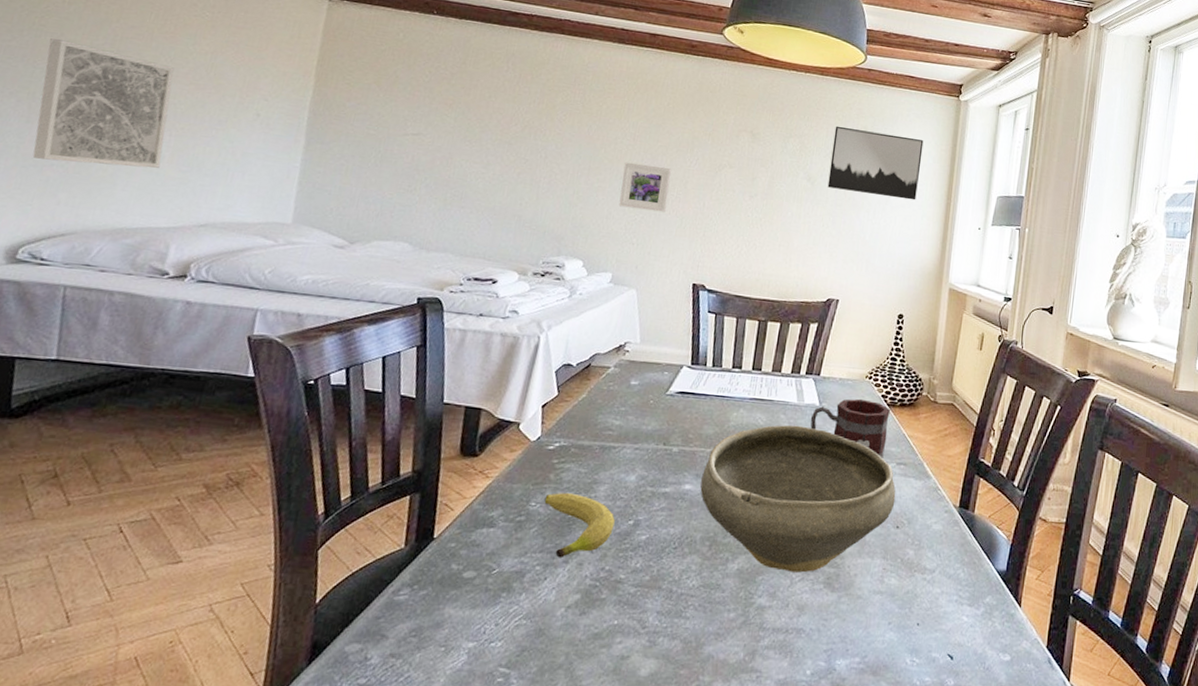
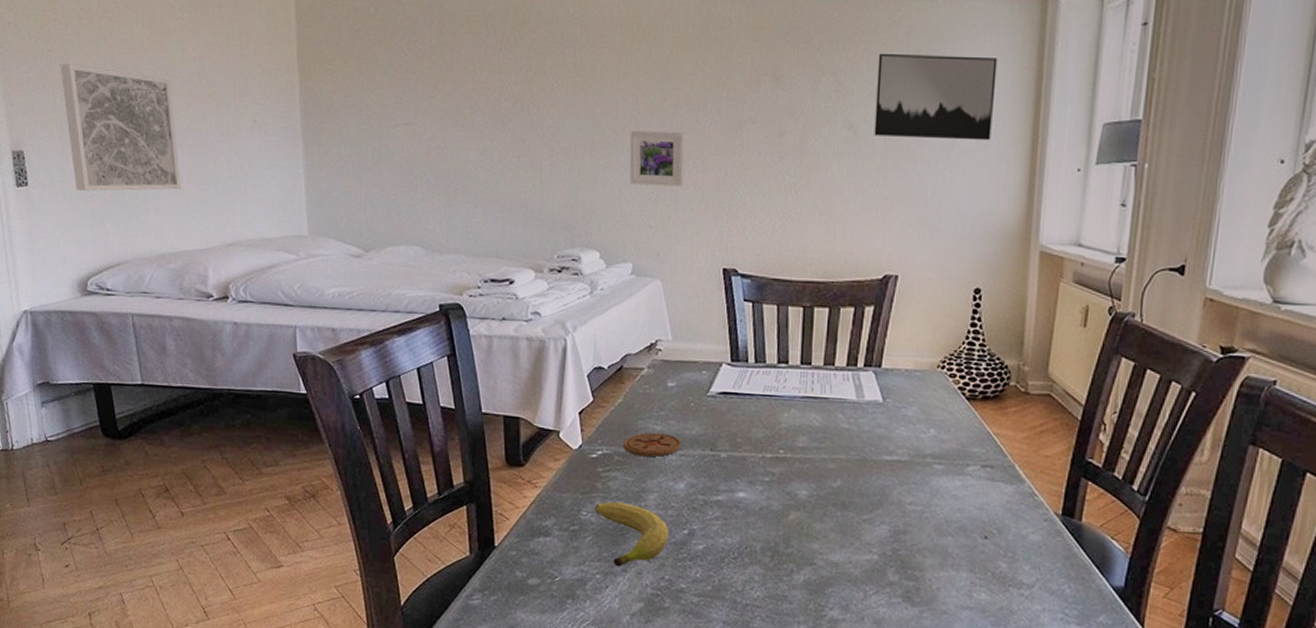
coaster: none [580,426,637,450] -> present [623,432,681,457]
bowl: present [700,424,896,573] -> none [755,425,982,586]
mug: present [810,398,890,458] -> none [873,392,970,460]

